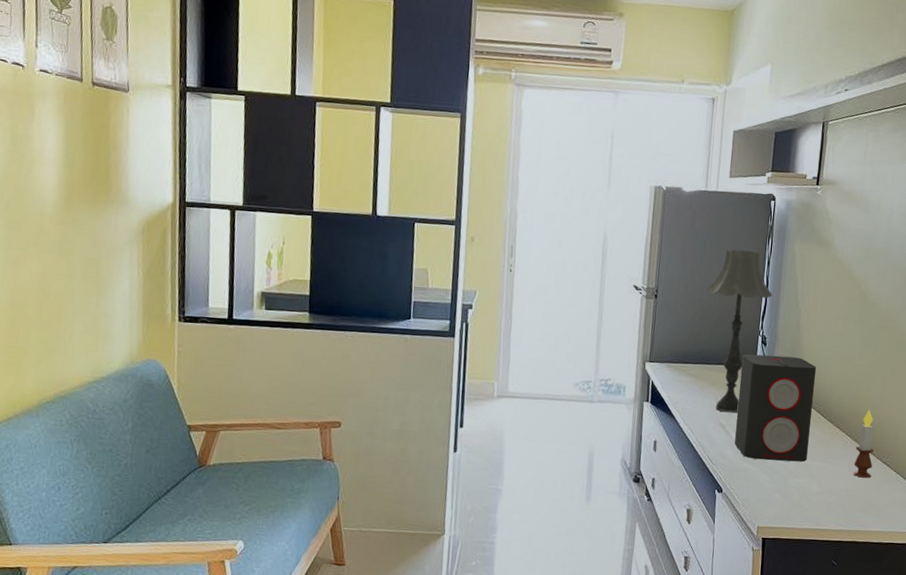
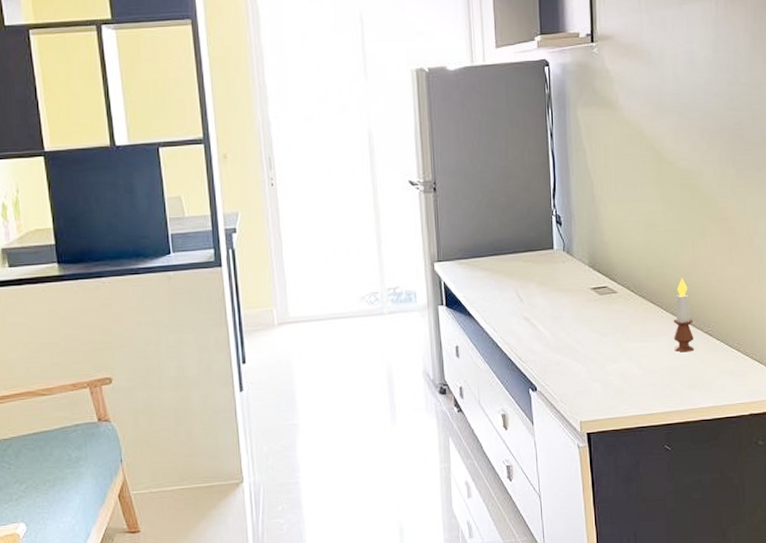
table lamp: present [707,249,773,413] -> none [489,125,561,304]
speaker: present [735,354,817,462] -> none [537,233,623,350]

